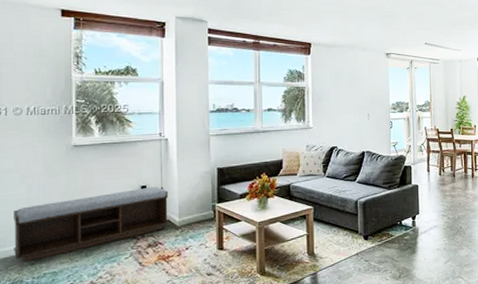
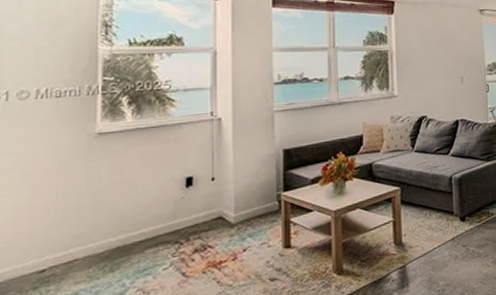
bench: present [14,187,168,262] -> none [10,177,221,287]

